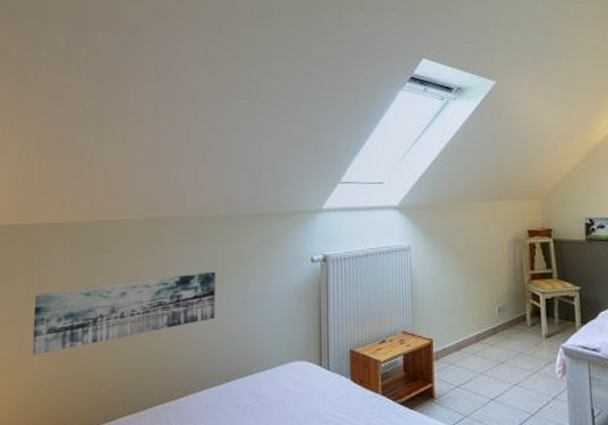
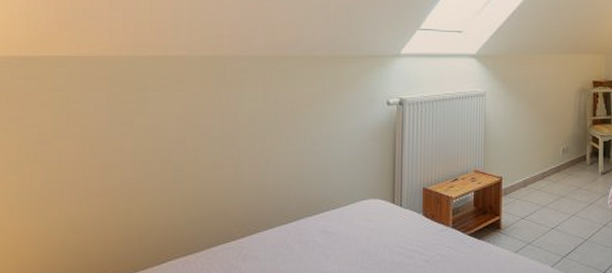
wall art: present [32,271,215,355] -> none [61,112,283,199]

